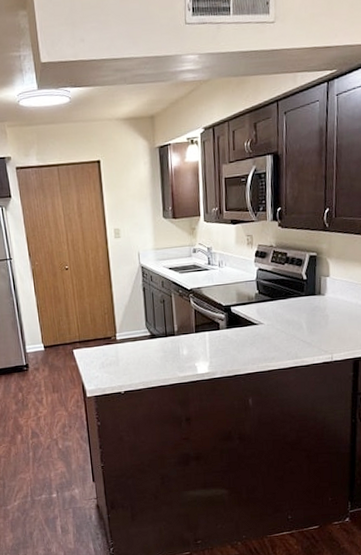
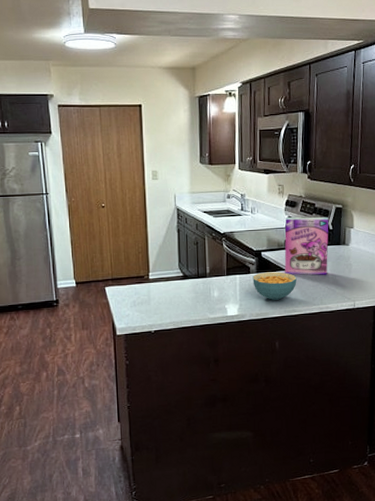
cereal bowl: none [222,326,270,357] -> present [252,272,297,300]
cereal box: none [255,267,303,329] -> present [284,217,329,275]

